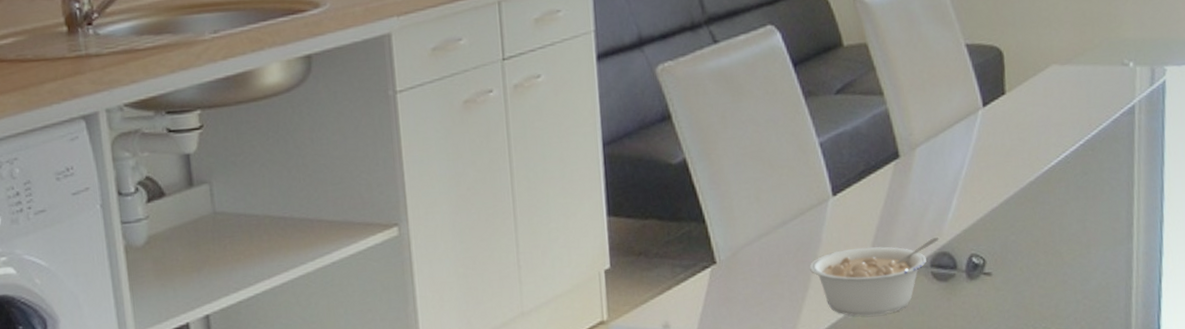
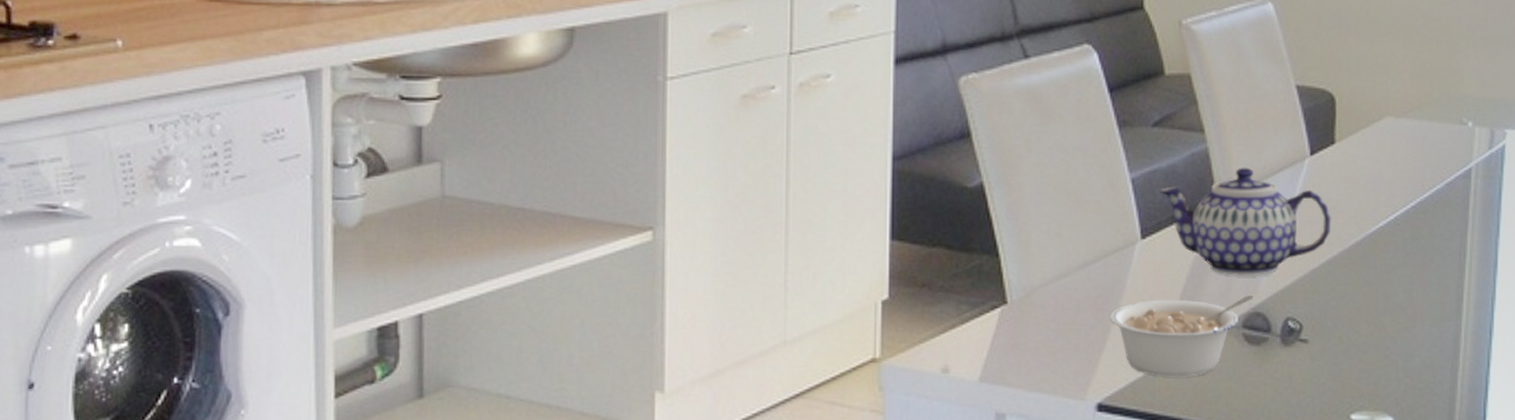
teapot: none [845,123,1007,222] -> present [1158,167,1331,277]

